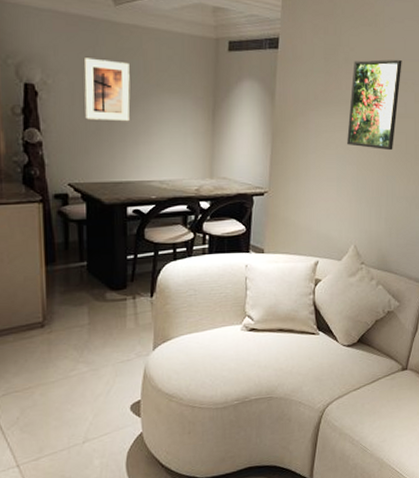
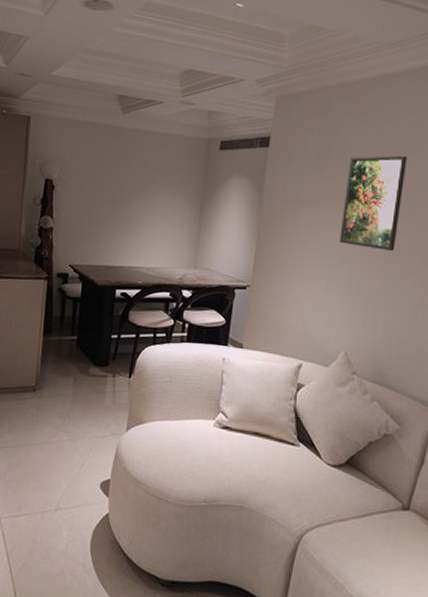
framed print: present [83,58,130,122] -> none [89,158,130,213]

